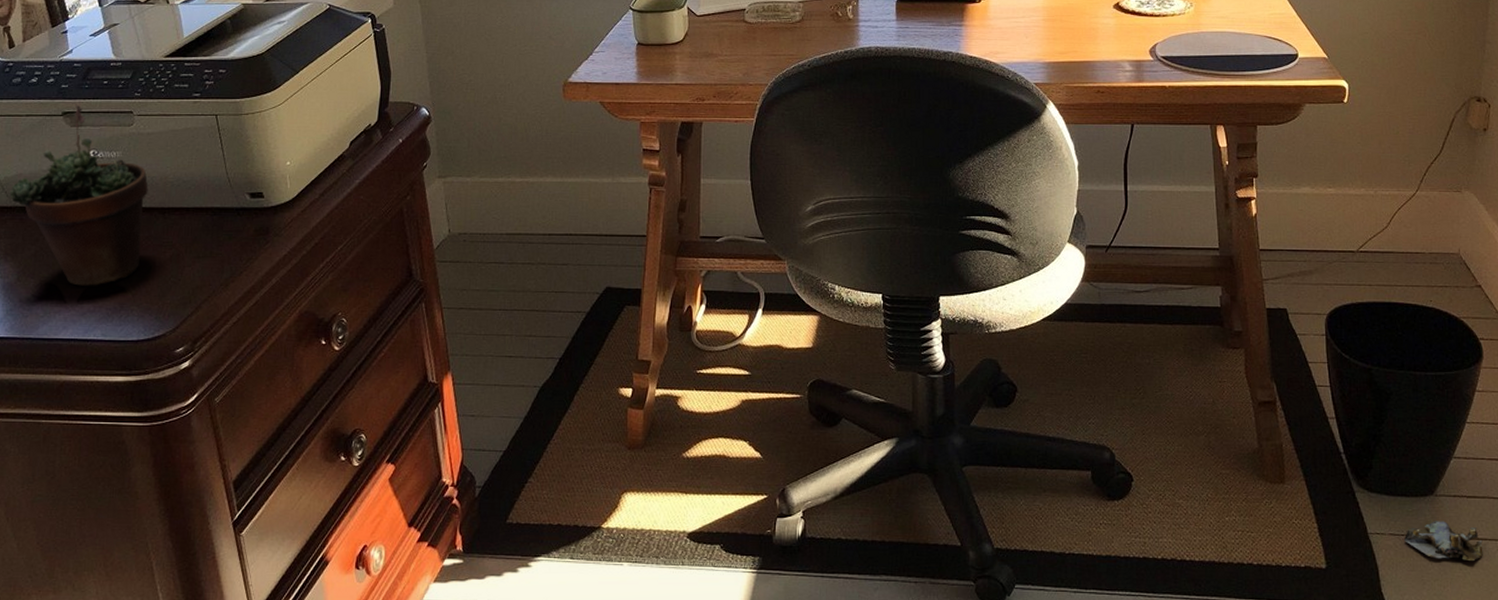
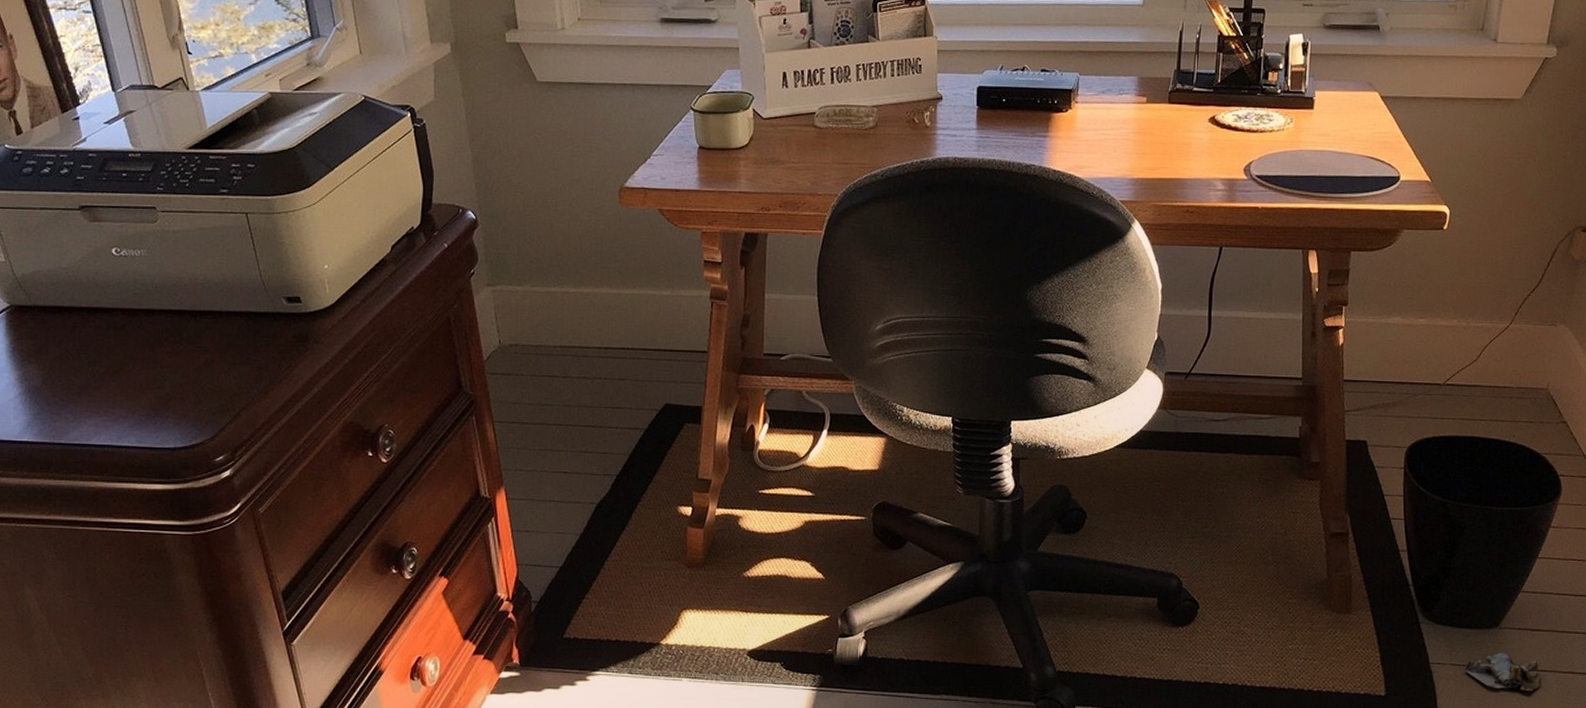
succulent plant: present [9,104,149,286] -> none [28,198,177,391]

